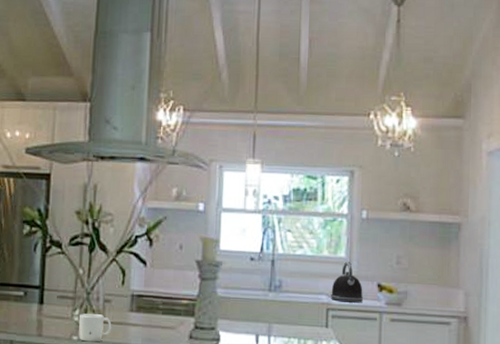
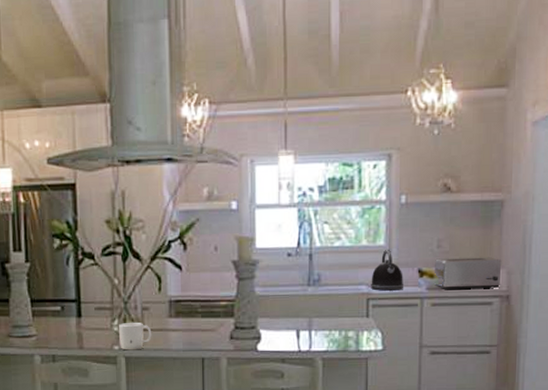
toaster: none [393,274,460,308] -> present [435,257,502,290]

